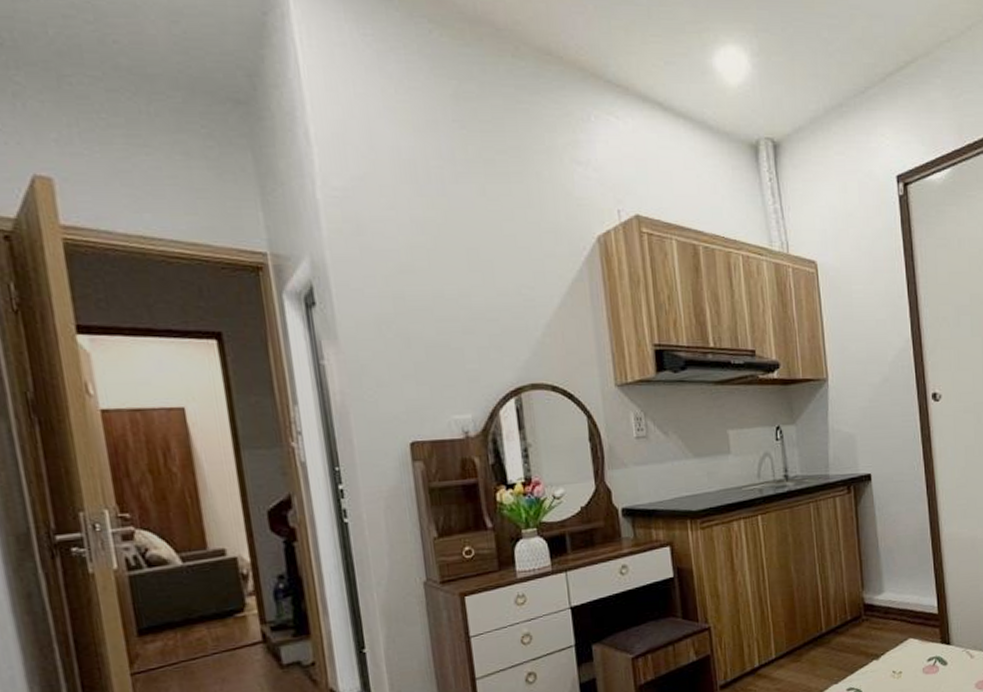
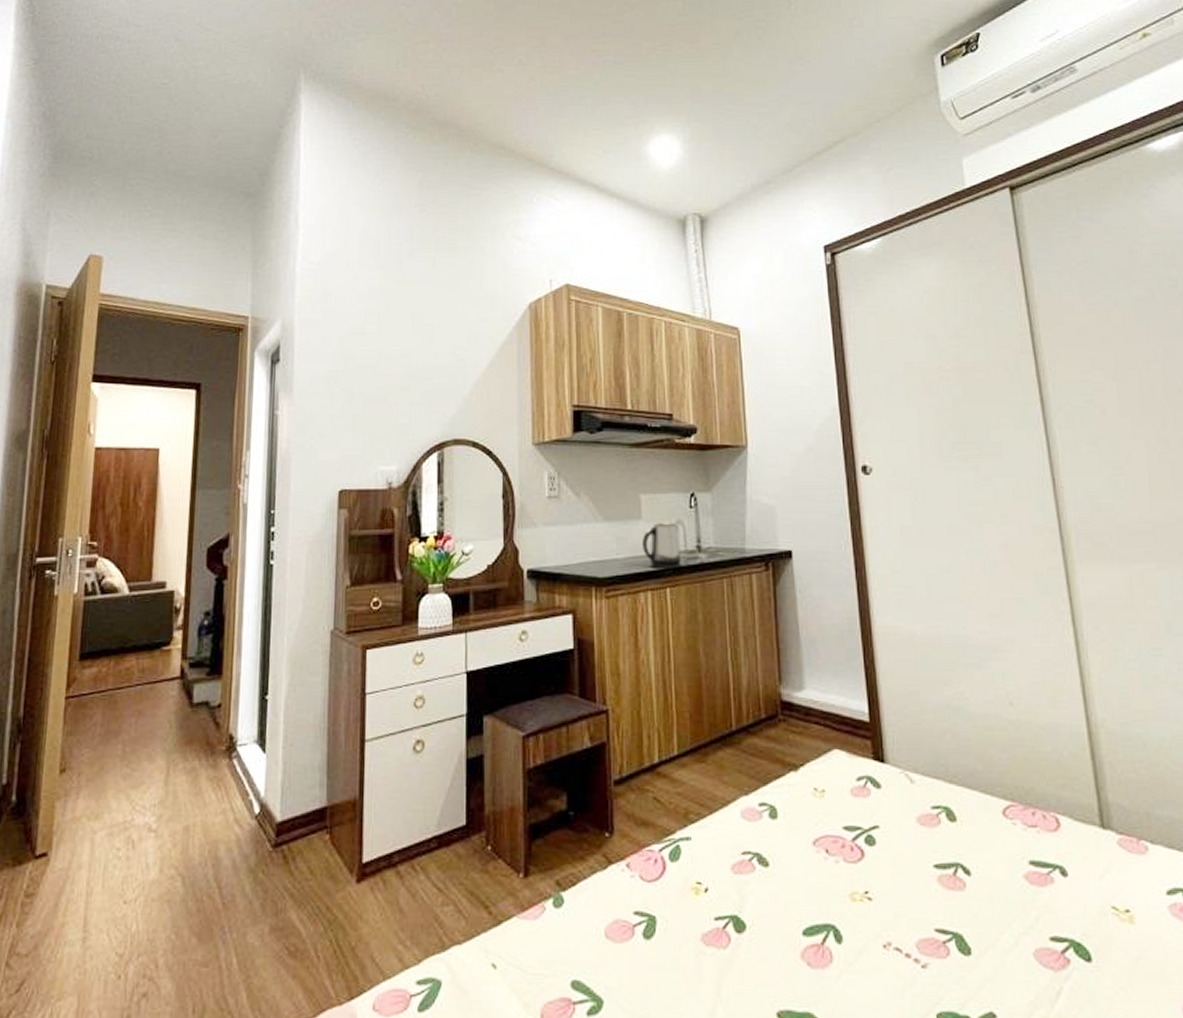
kettle: none [732,454,770,500] -> present [642,521,681,569]

